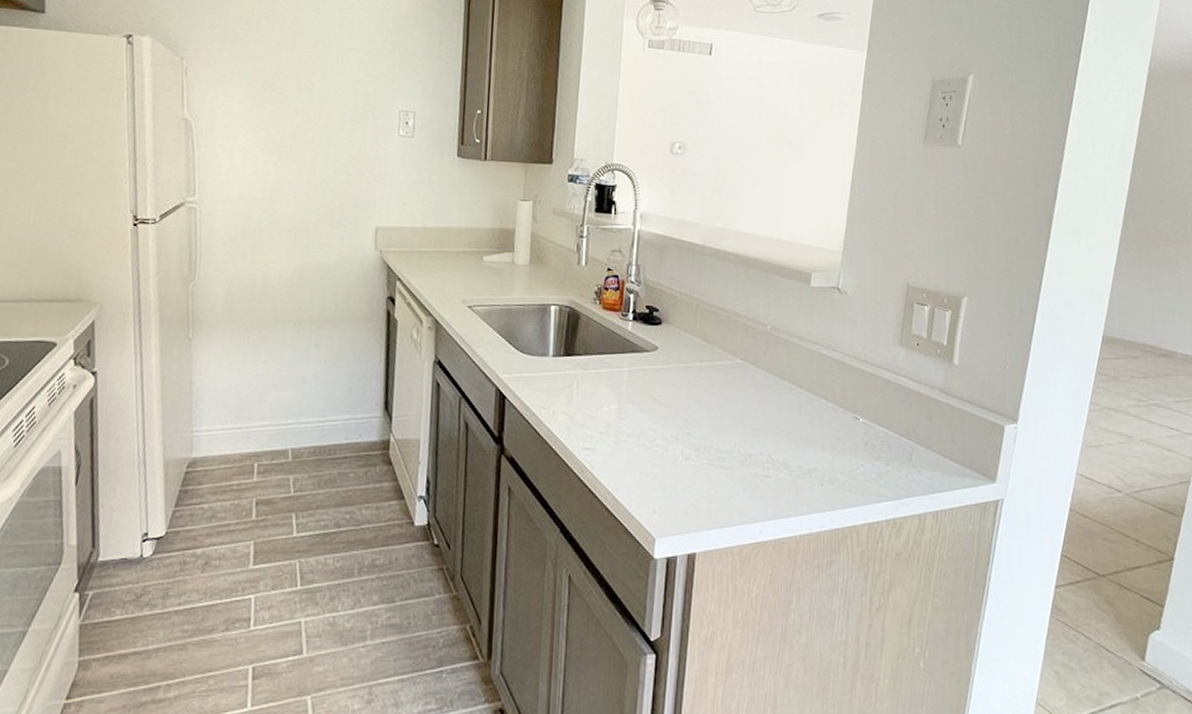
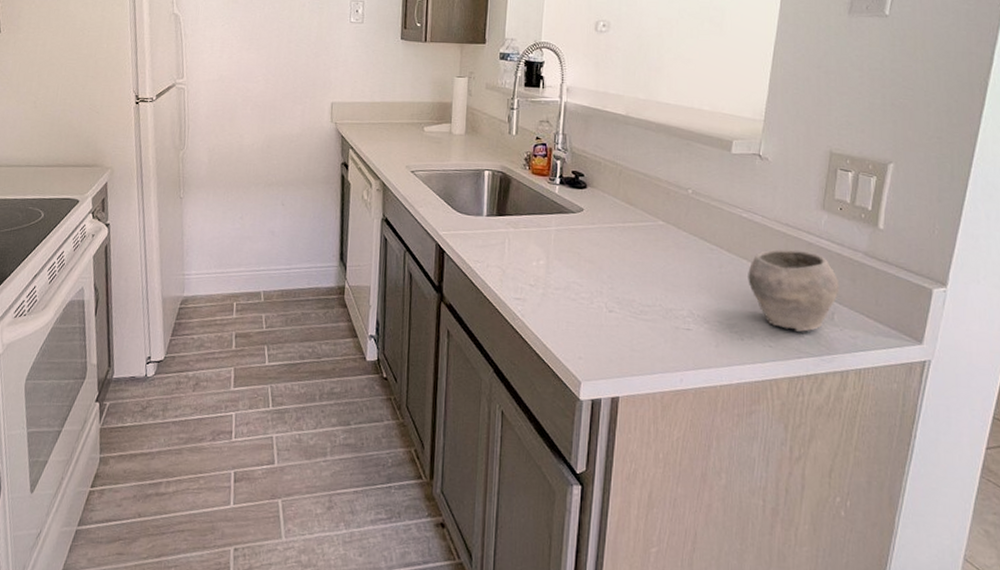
bowl: none [827,387,917,475] -> present [748,248,839,332]

